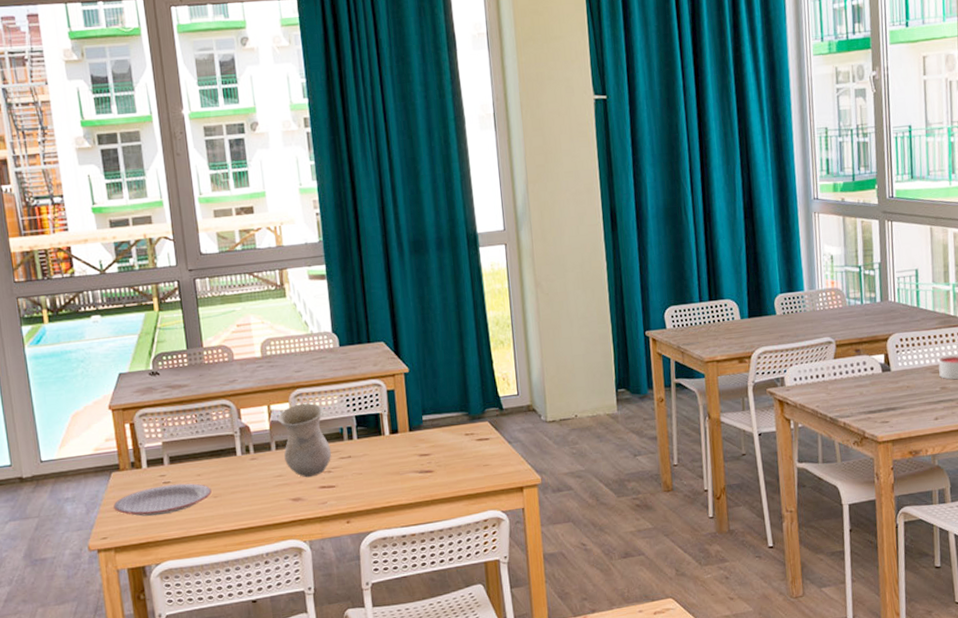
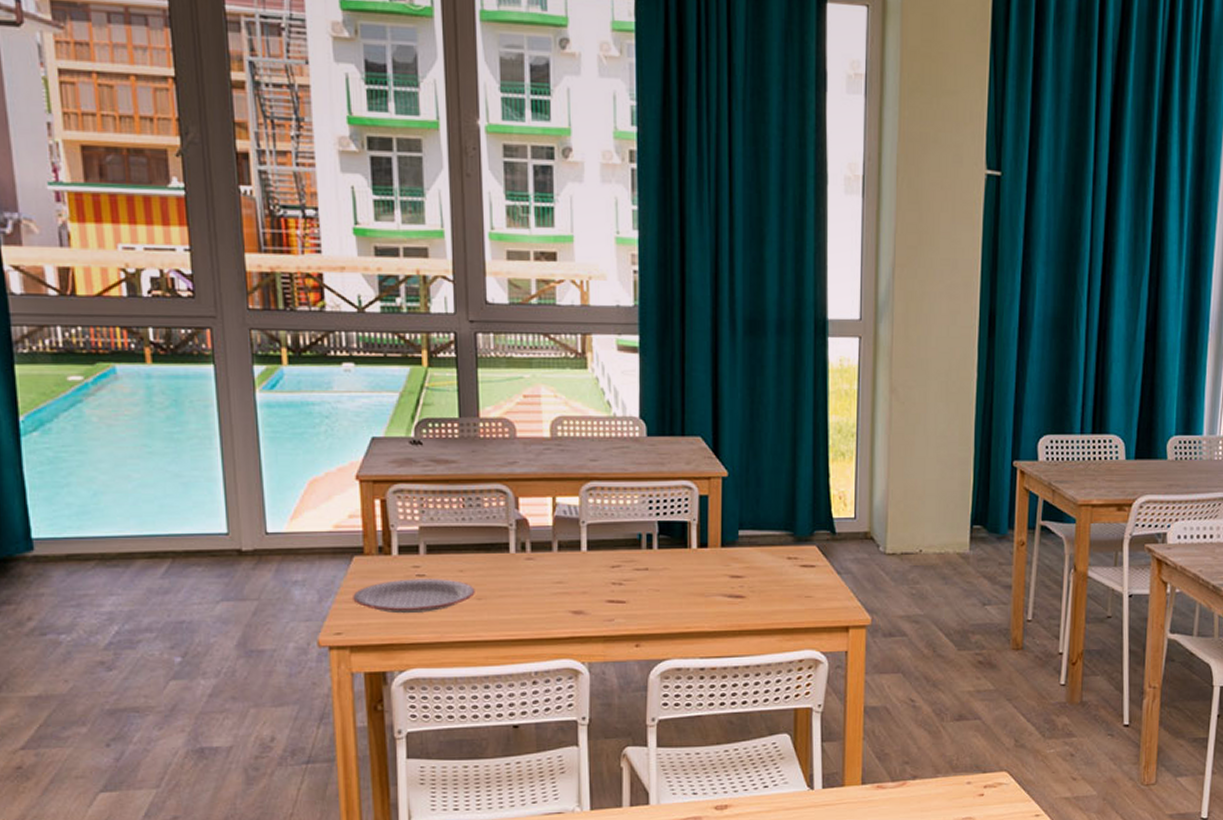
vase: present [277,403,332,478] -> none [563,499,625,588]

